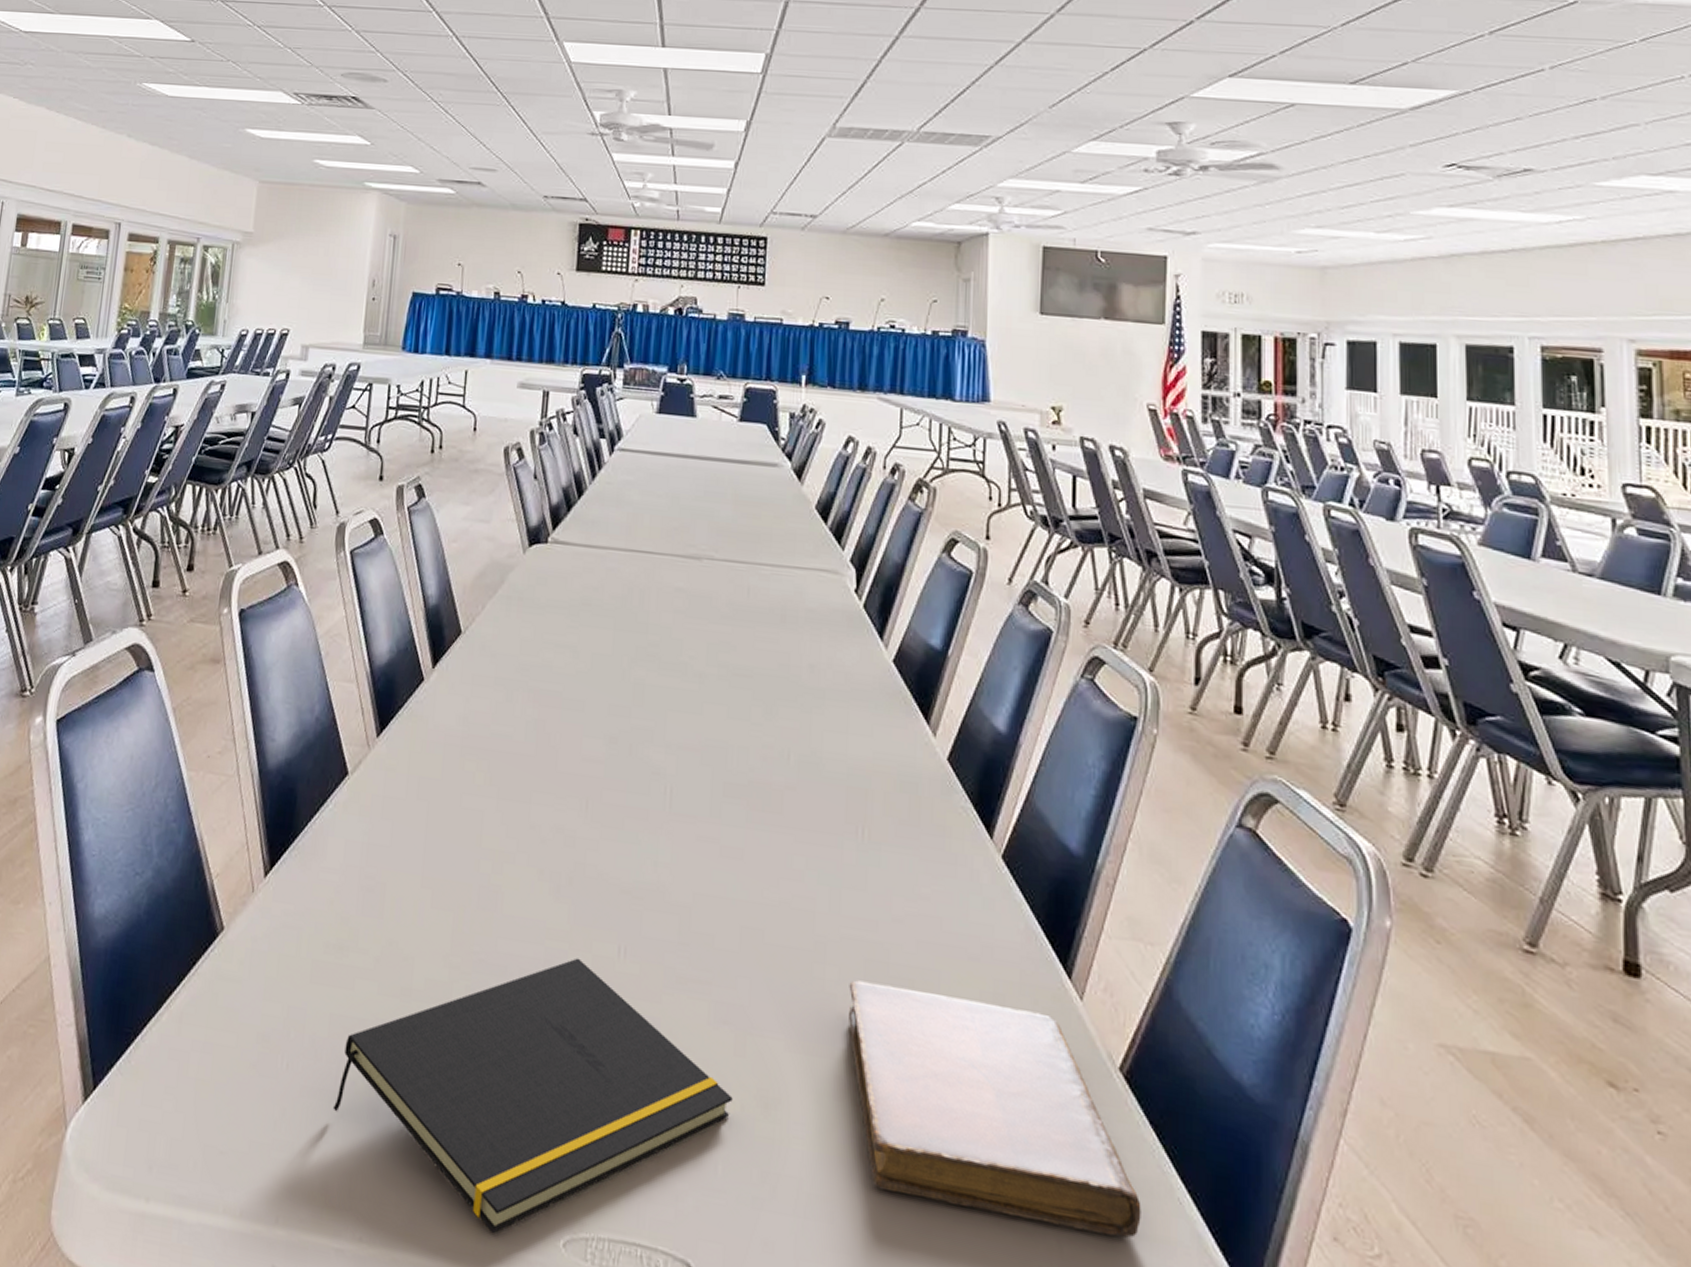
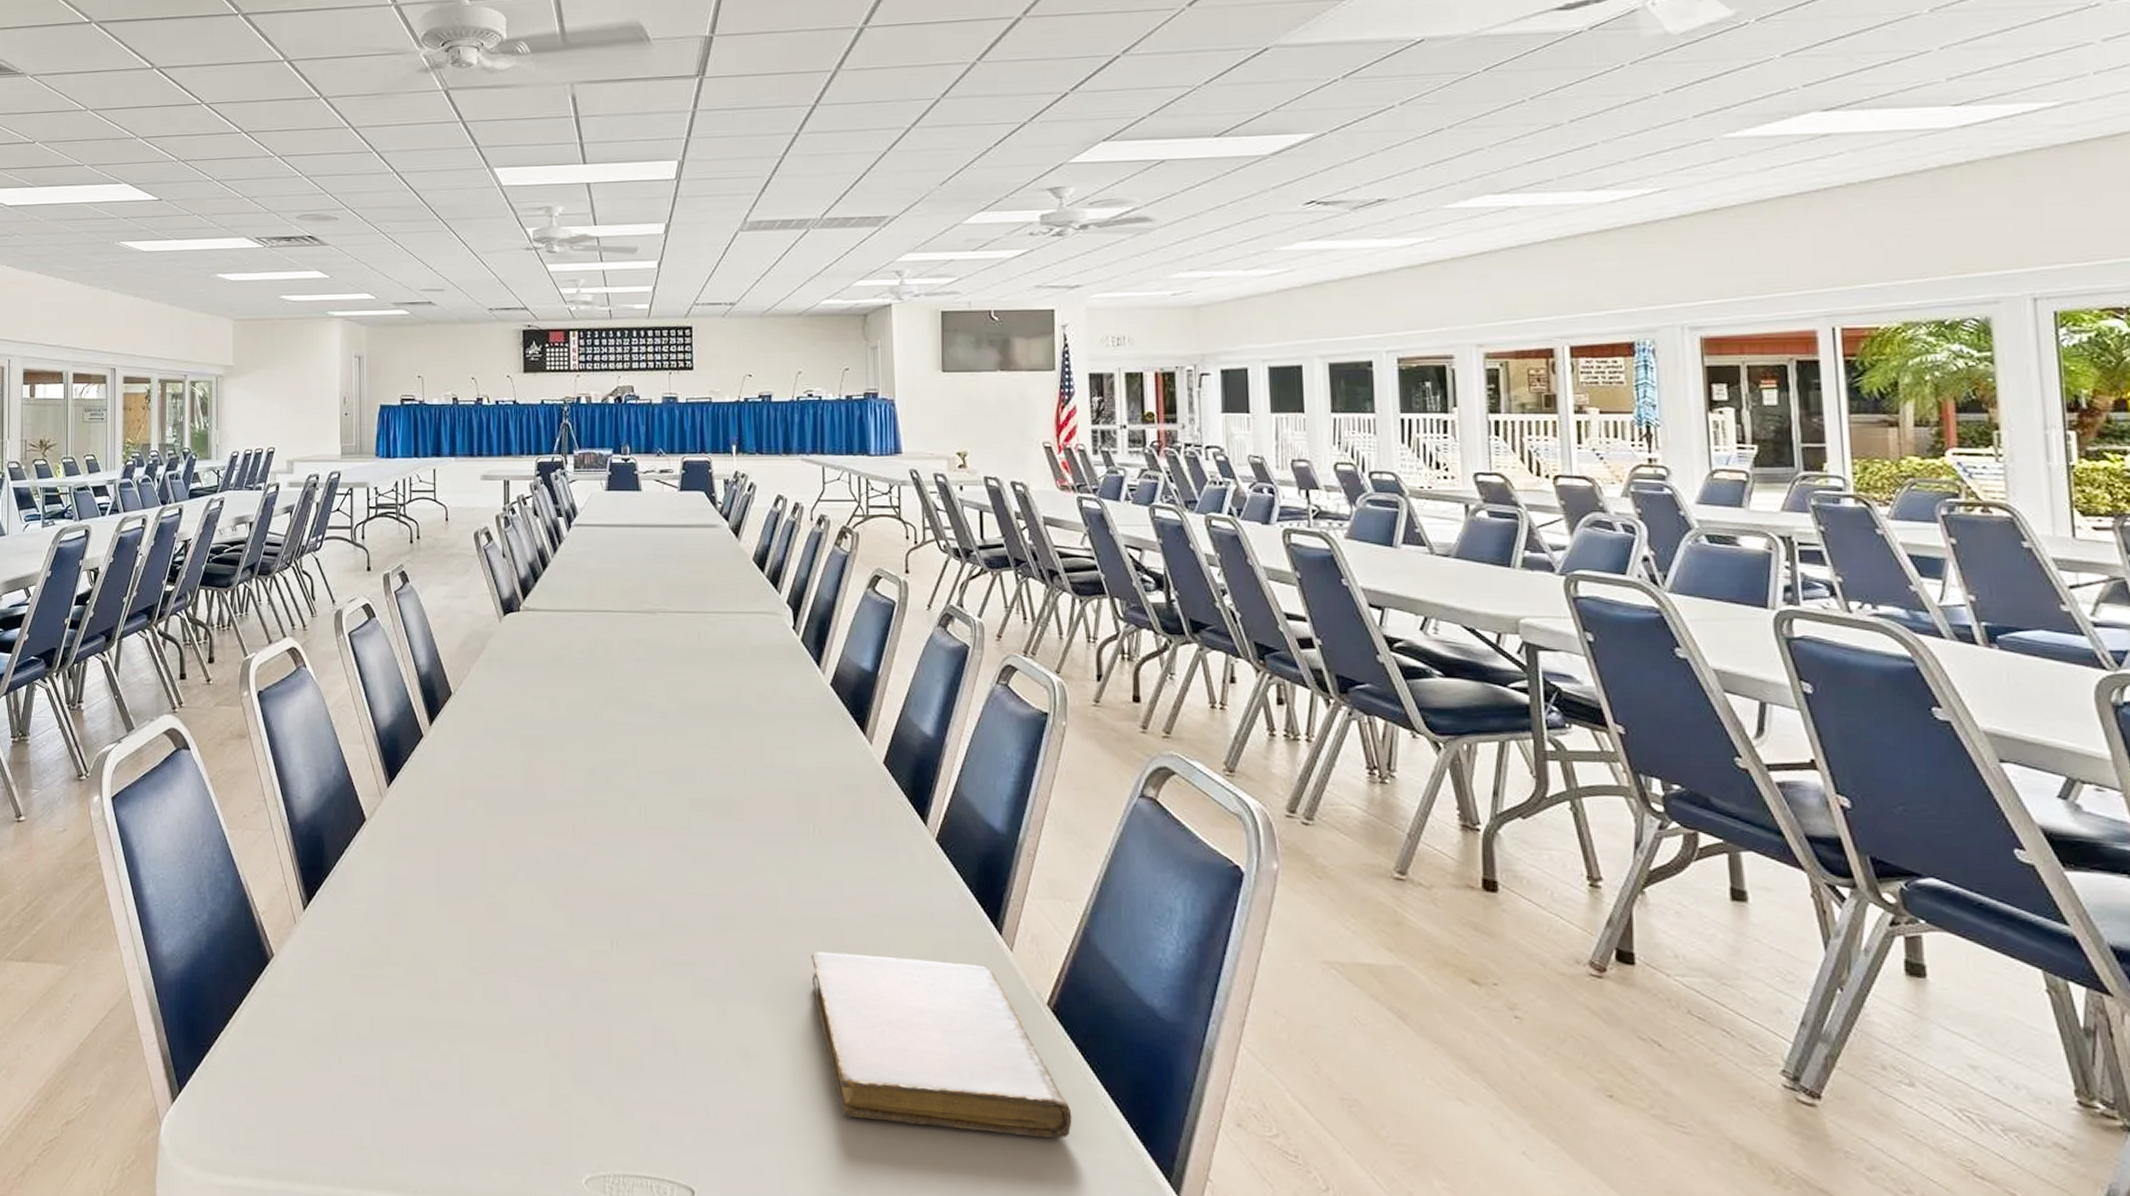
notepad: present [332,958,733,1234] -> none [381,953,718,1179]

